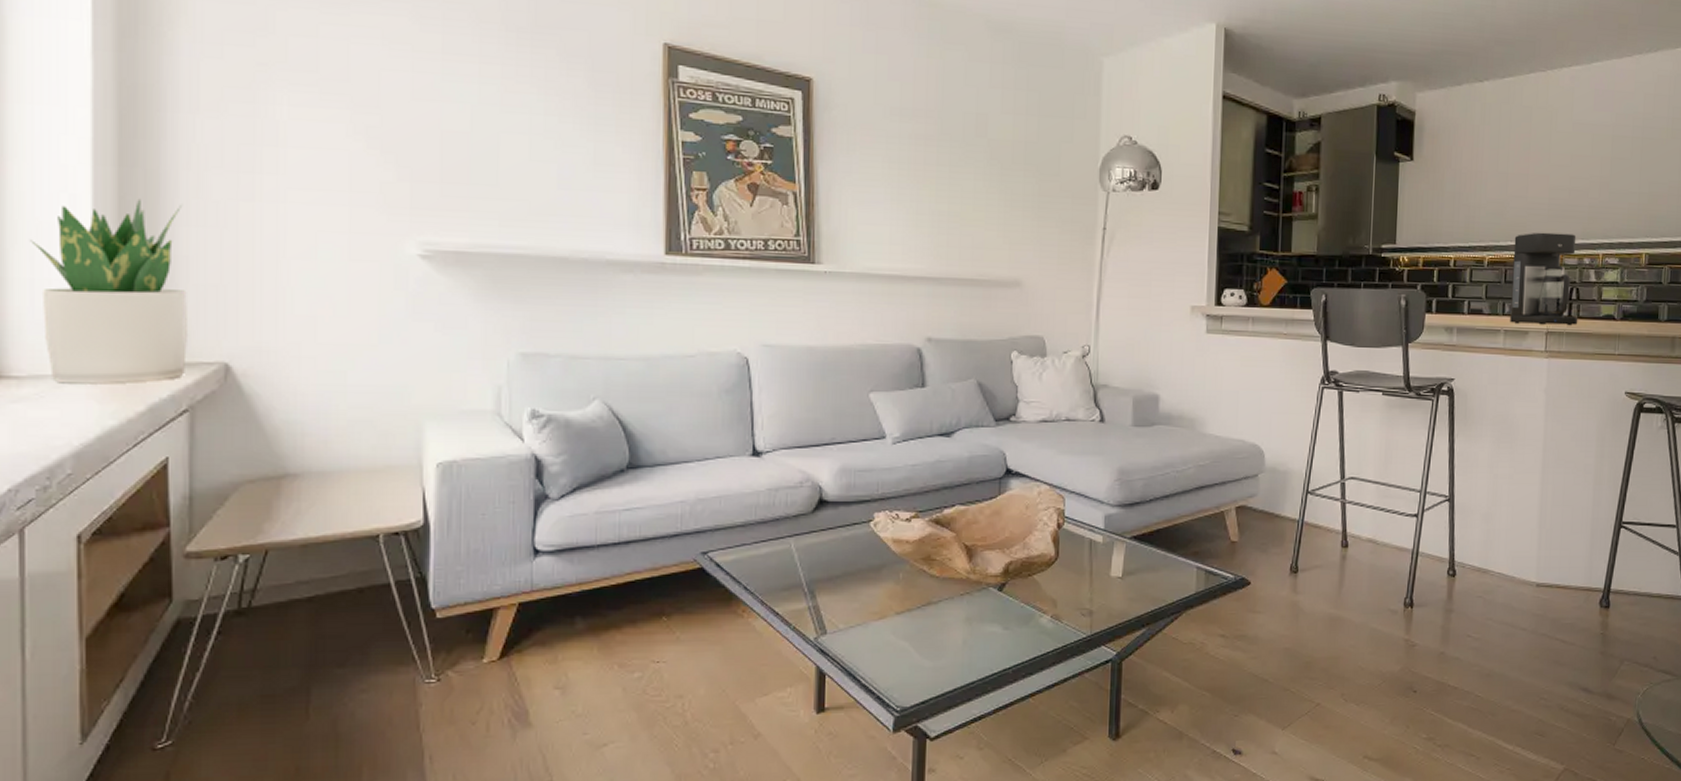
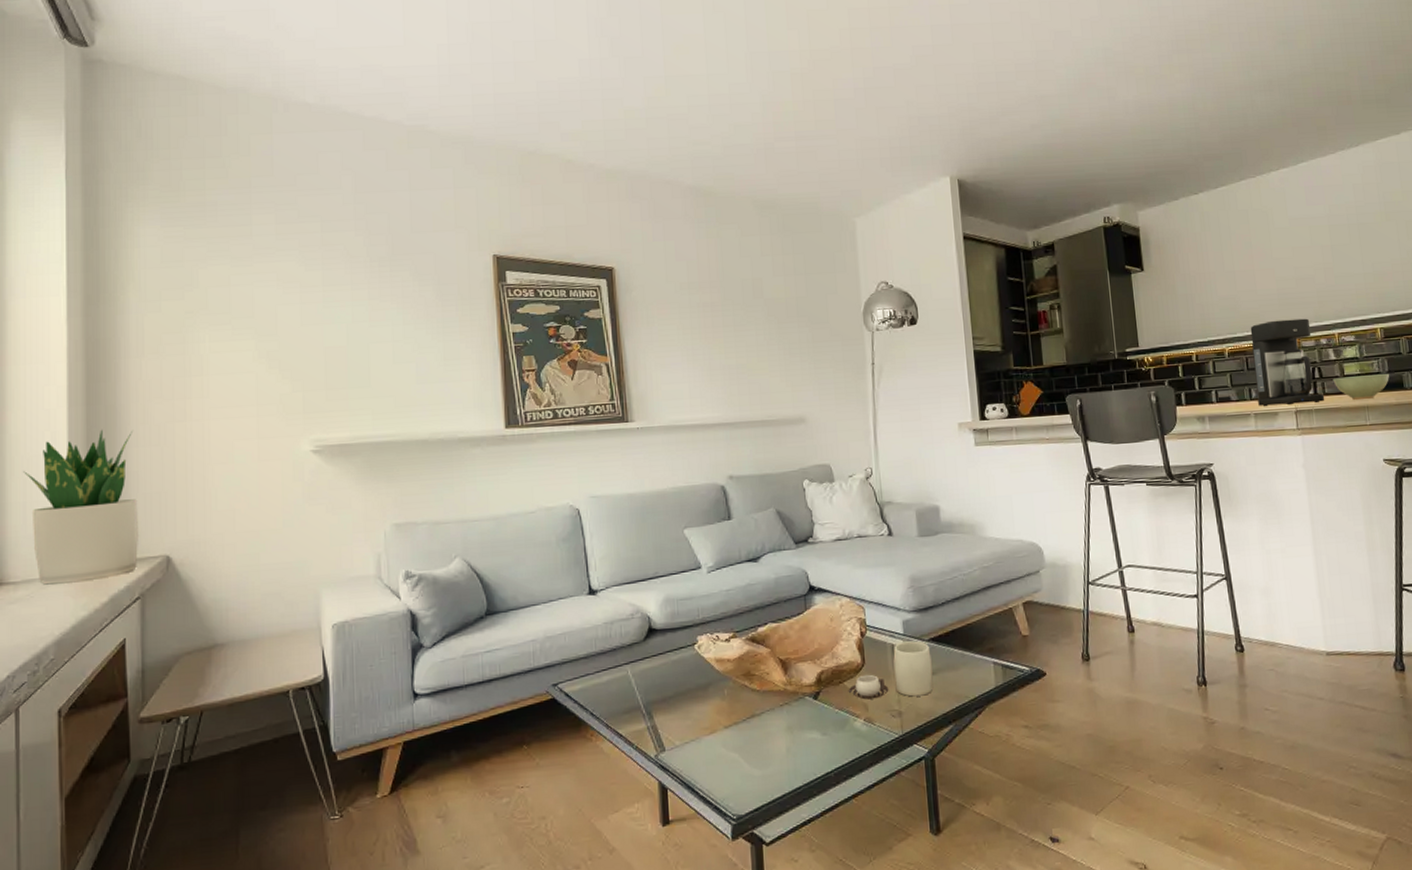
cup: none [1037,569,1082,595] -> present [848,674,889,700]
mug: none [1089,537,1131,596] -> present [893,640,933,697]
bowl: none [1589,301,1647,328] -> present [1333,374,1390,401]

